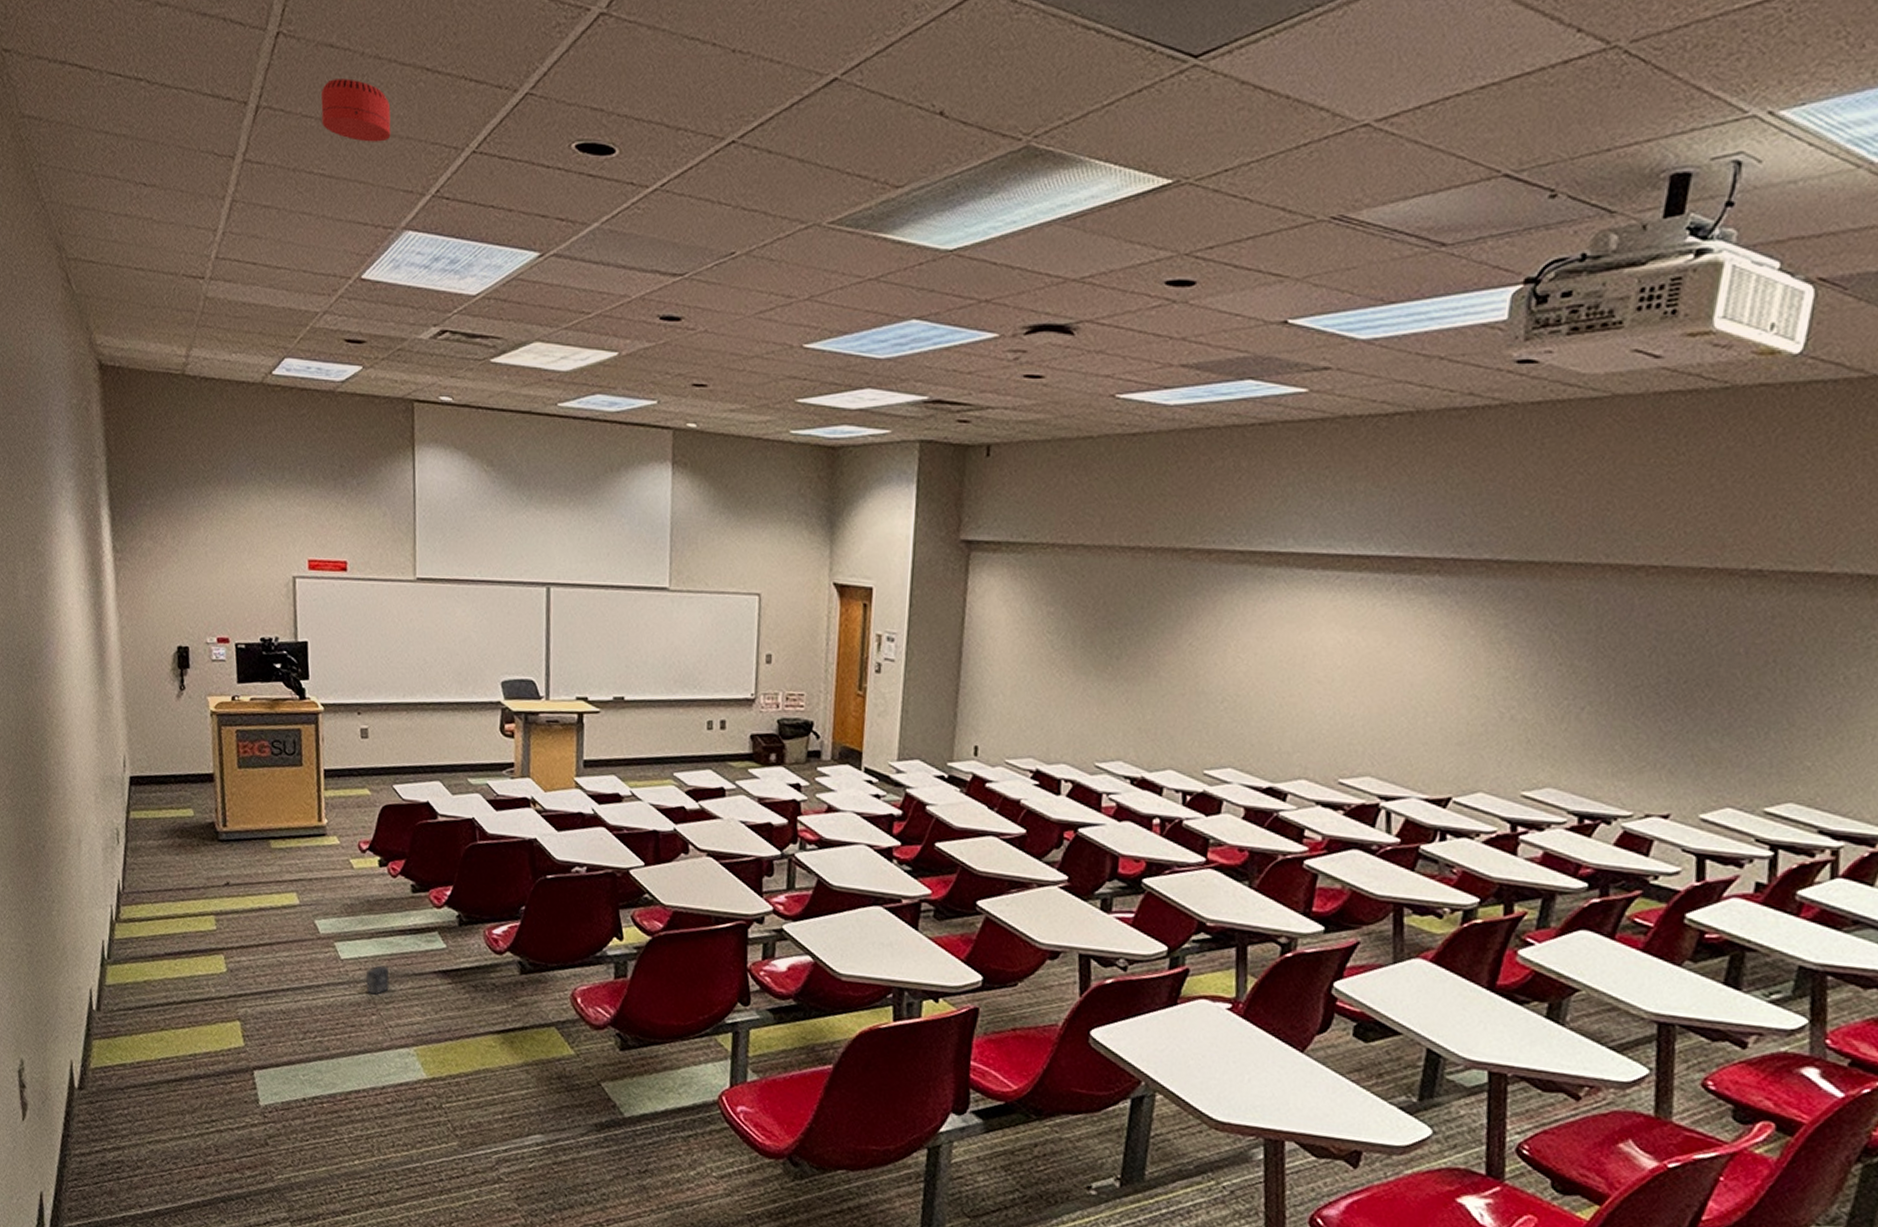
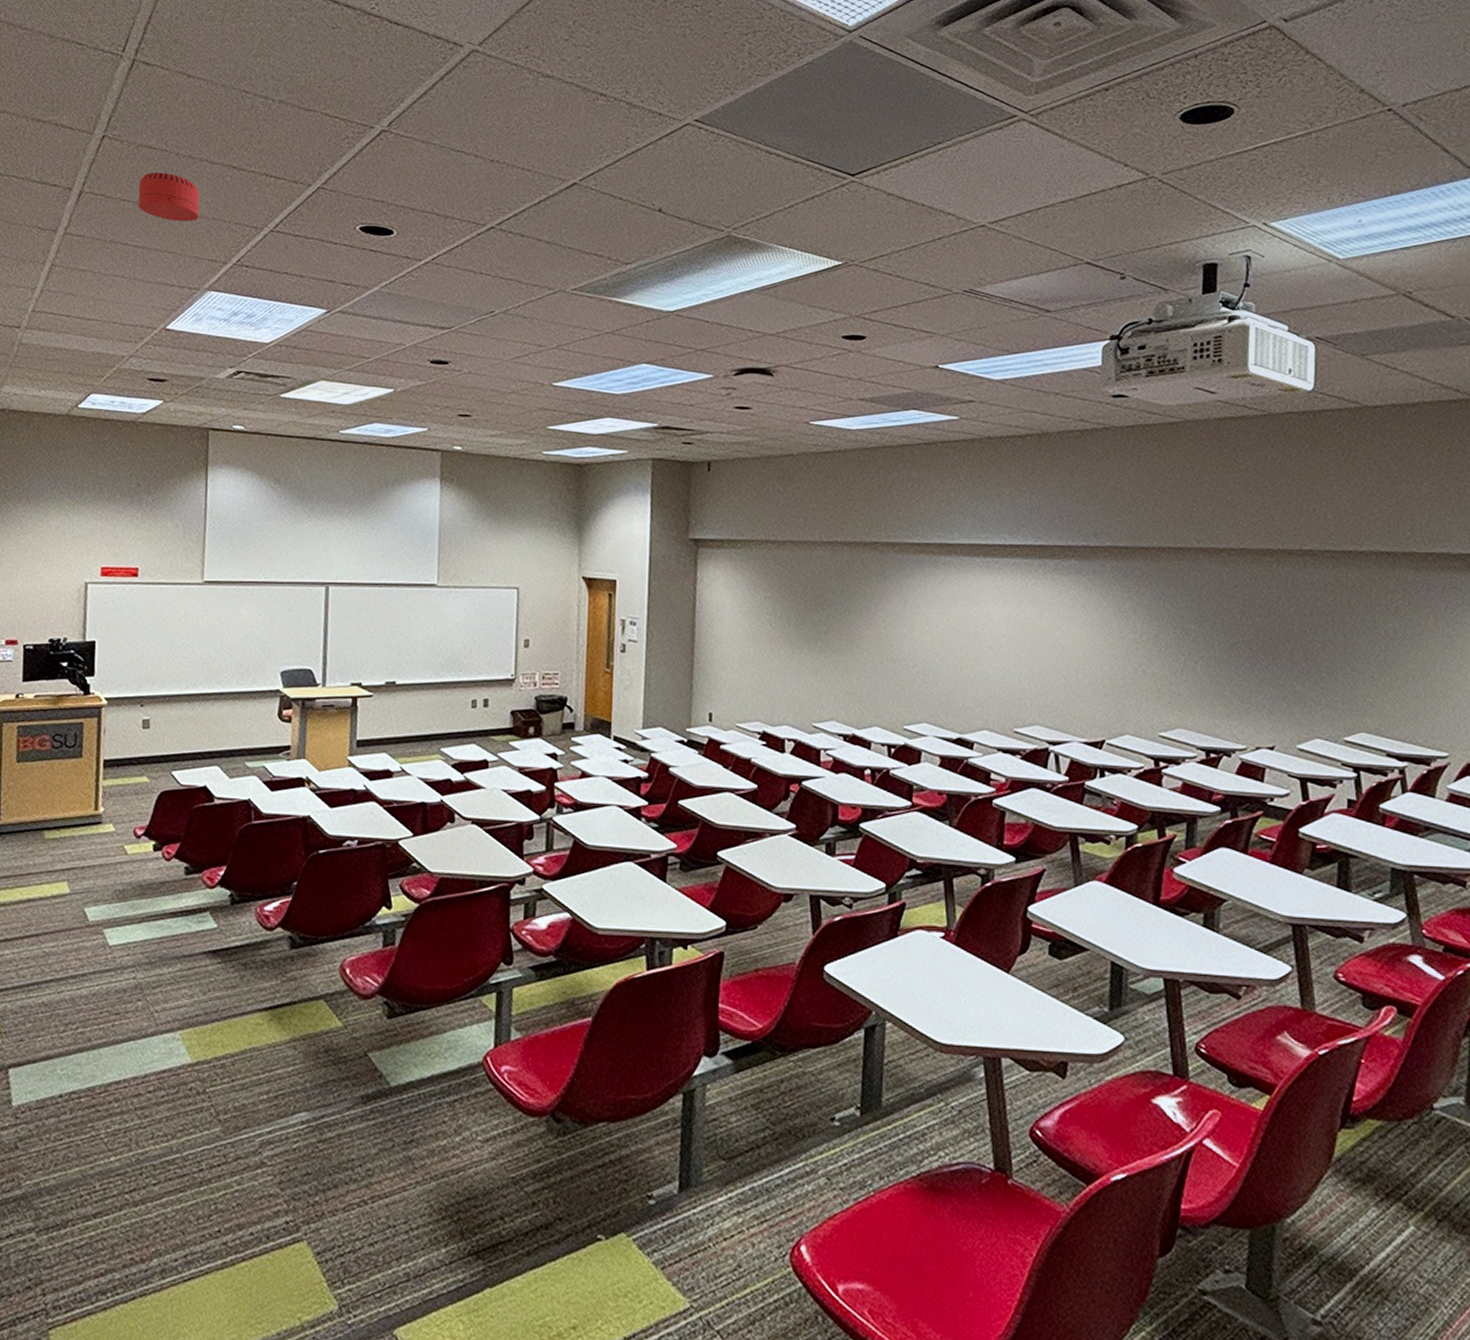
box: present [366,965,390,995] -> none [133,949,158,980]

